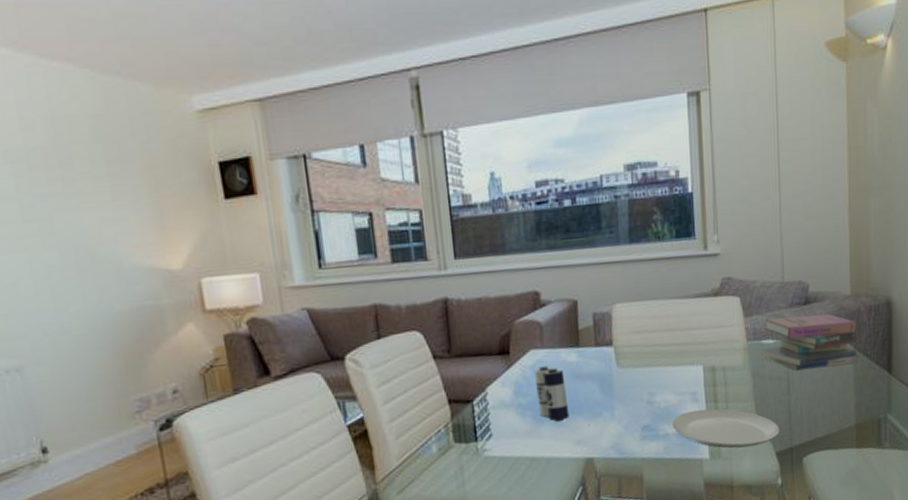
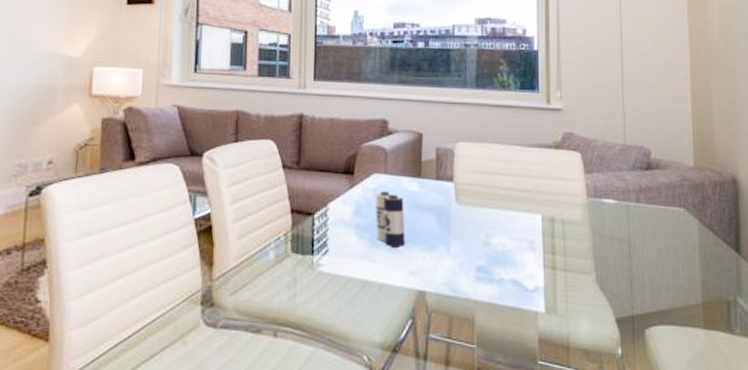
plate: present [672,408,779,449] -> none [508,259,620,308]
books: present [761,314,858,370] -> none [602,178,703,237]

